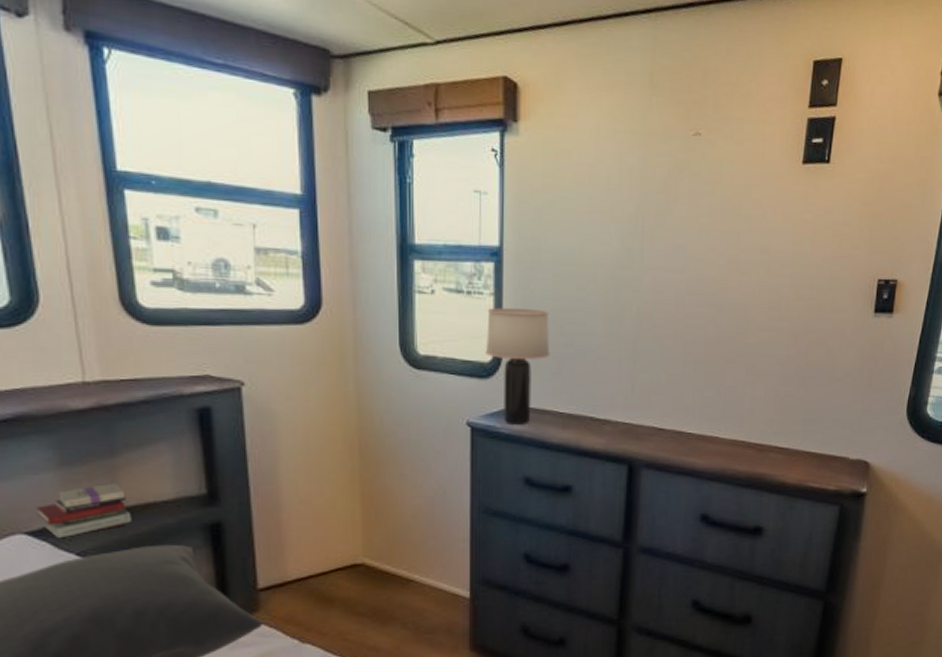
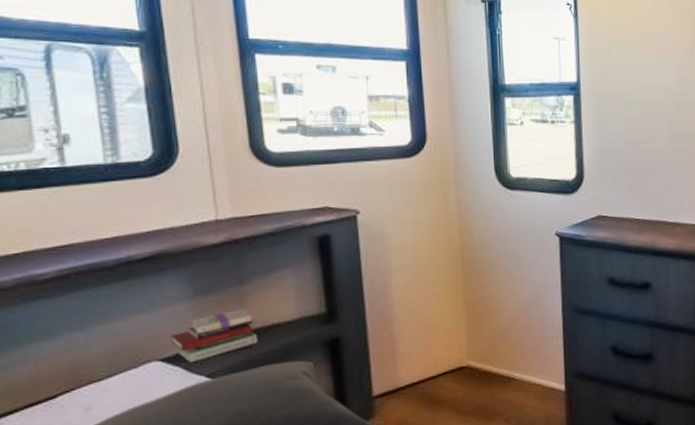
table lamp: present [485,307,550,425] -> none [569,132,625,232]

